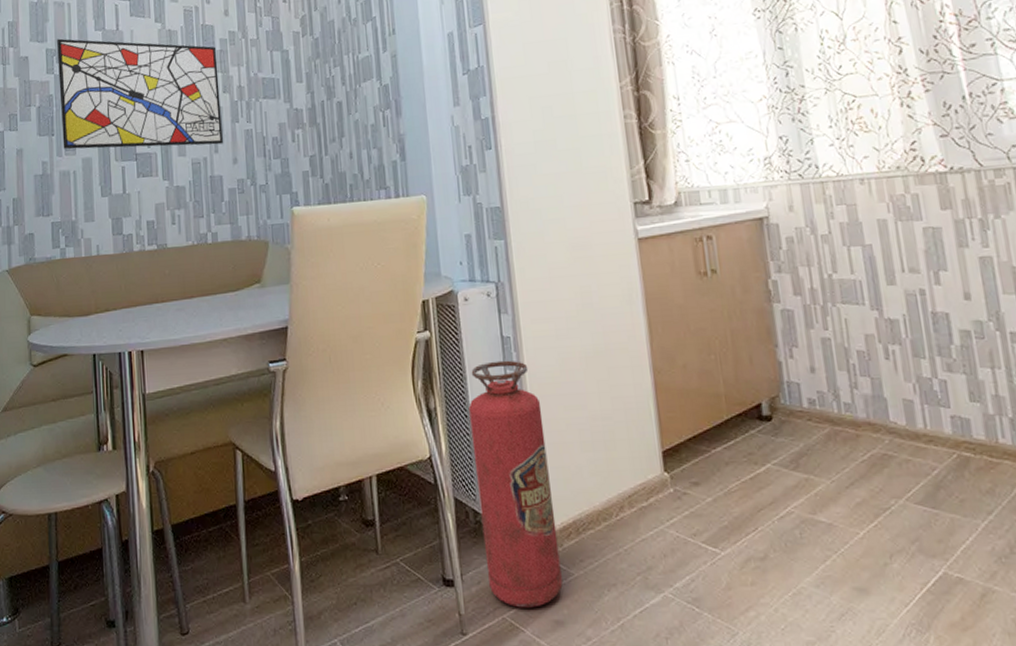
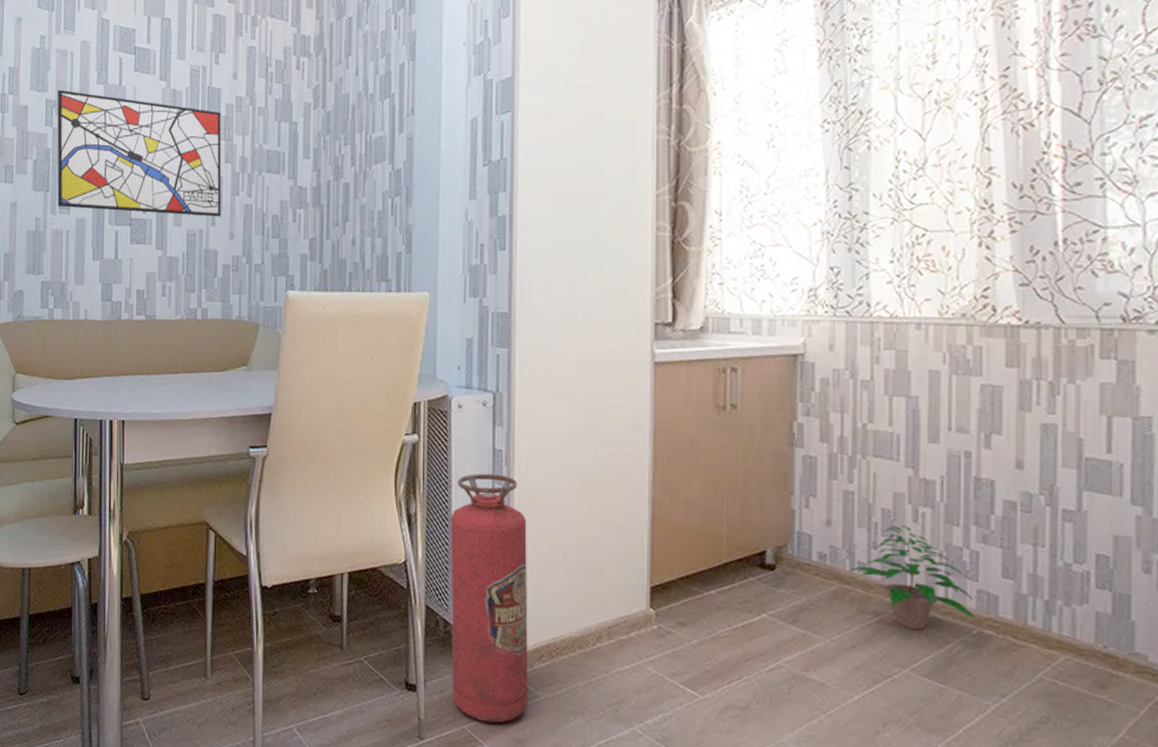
potted plant: none [837,363,955,461] -> present [850,525,977,630]

